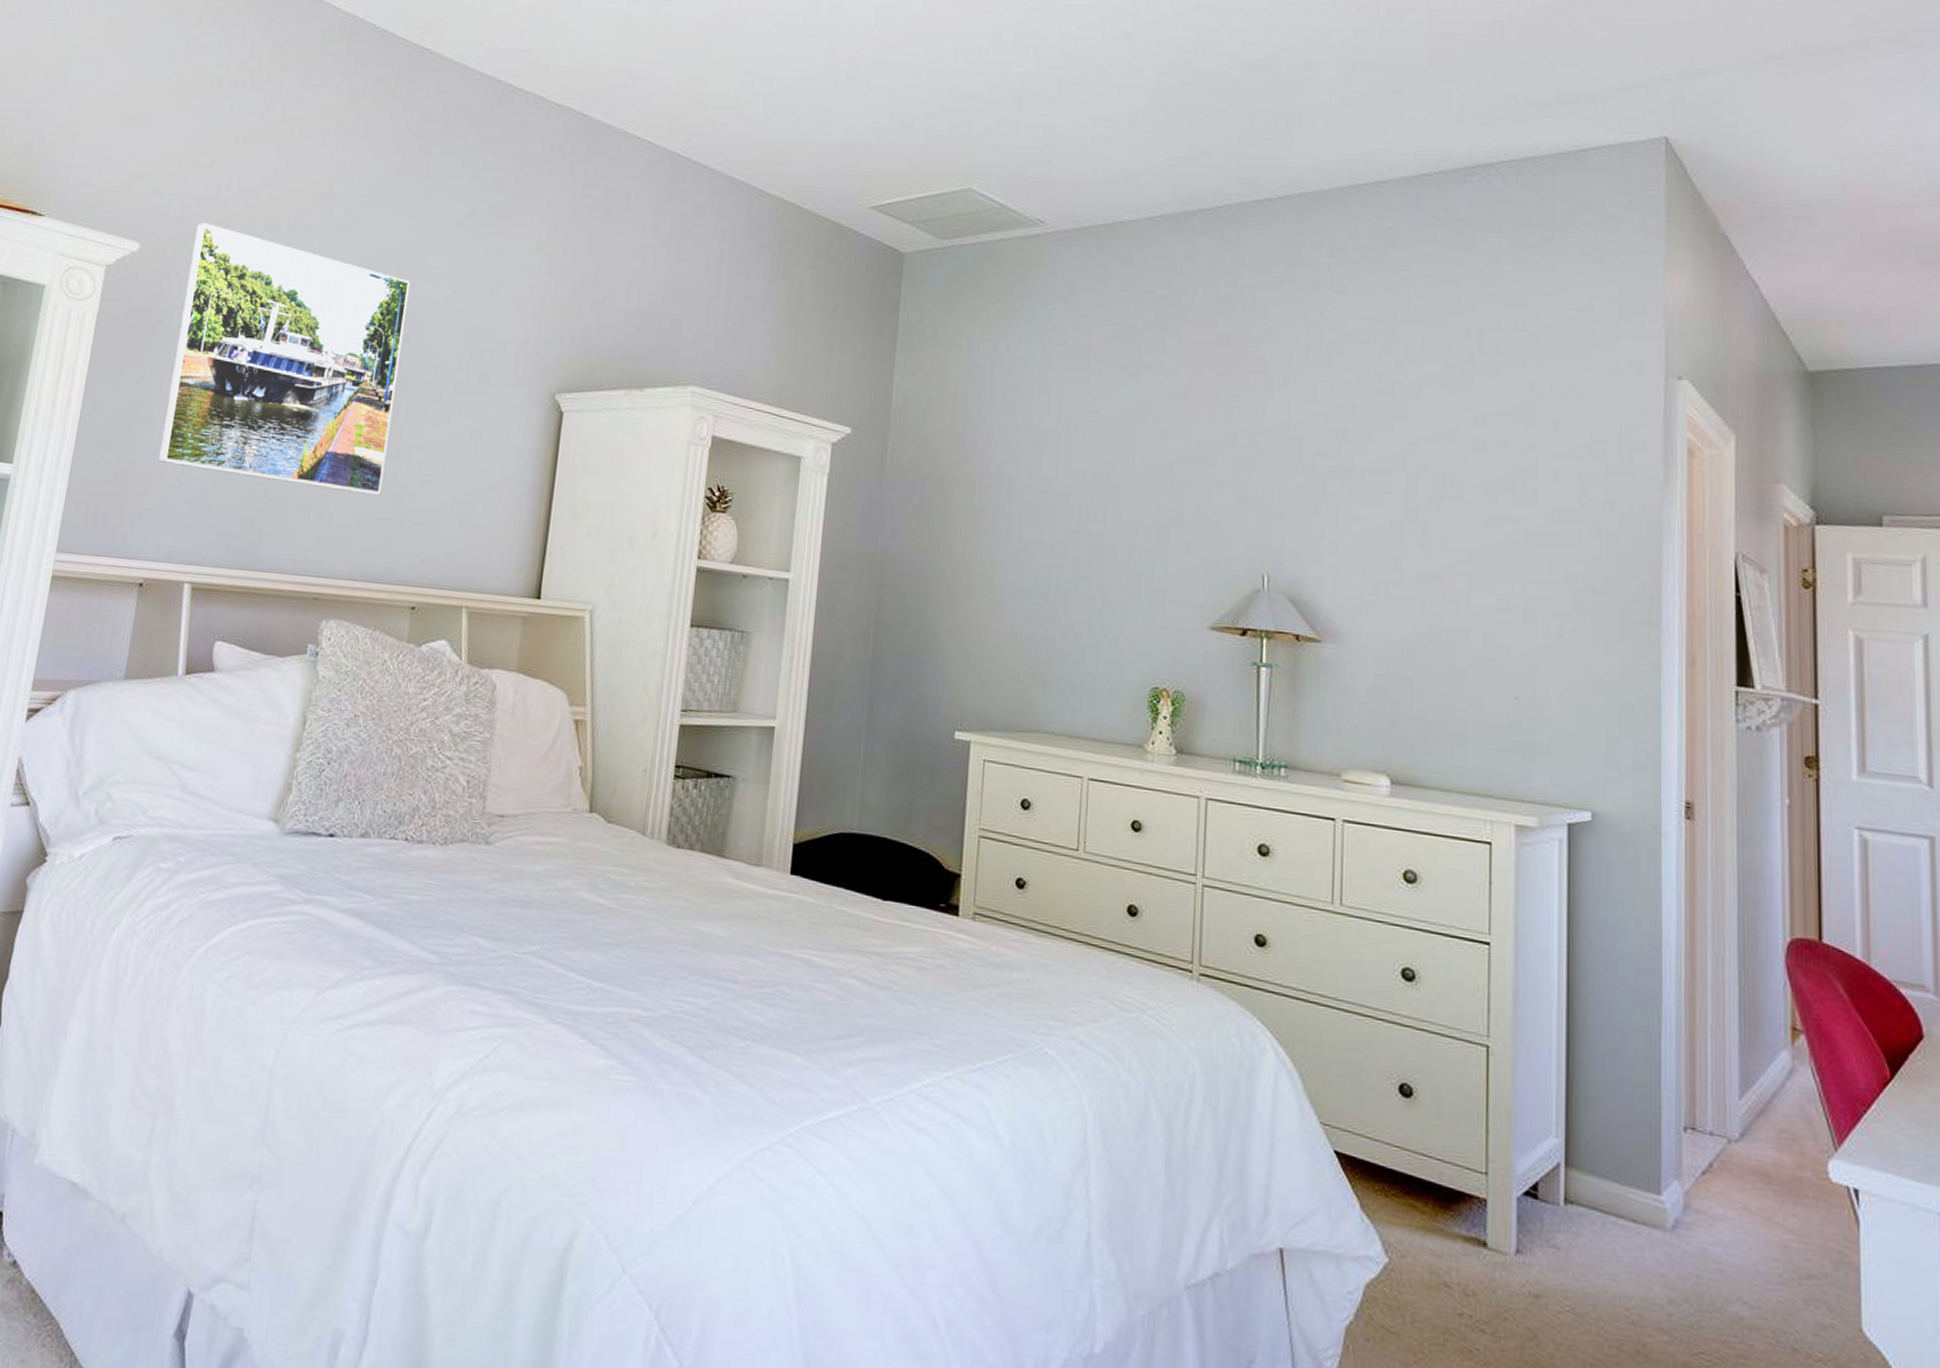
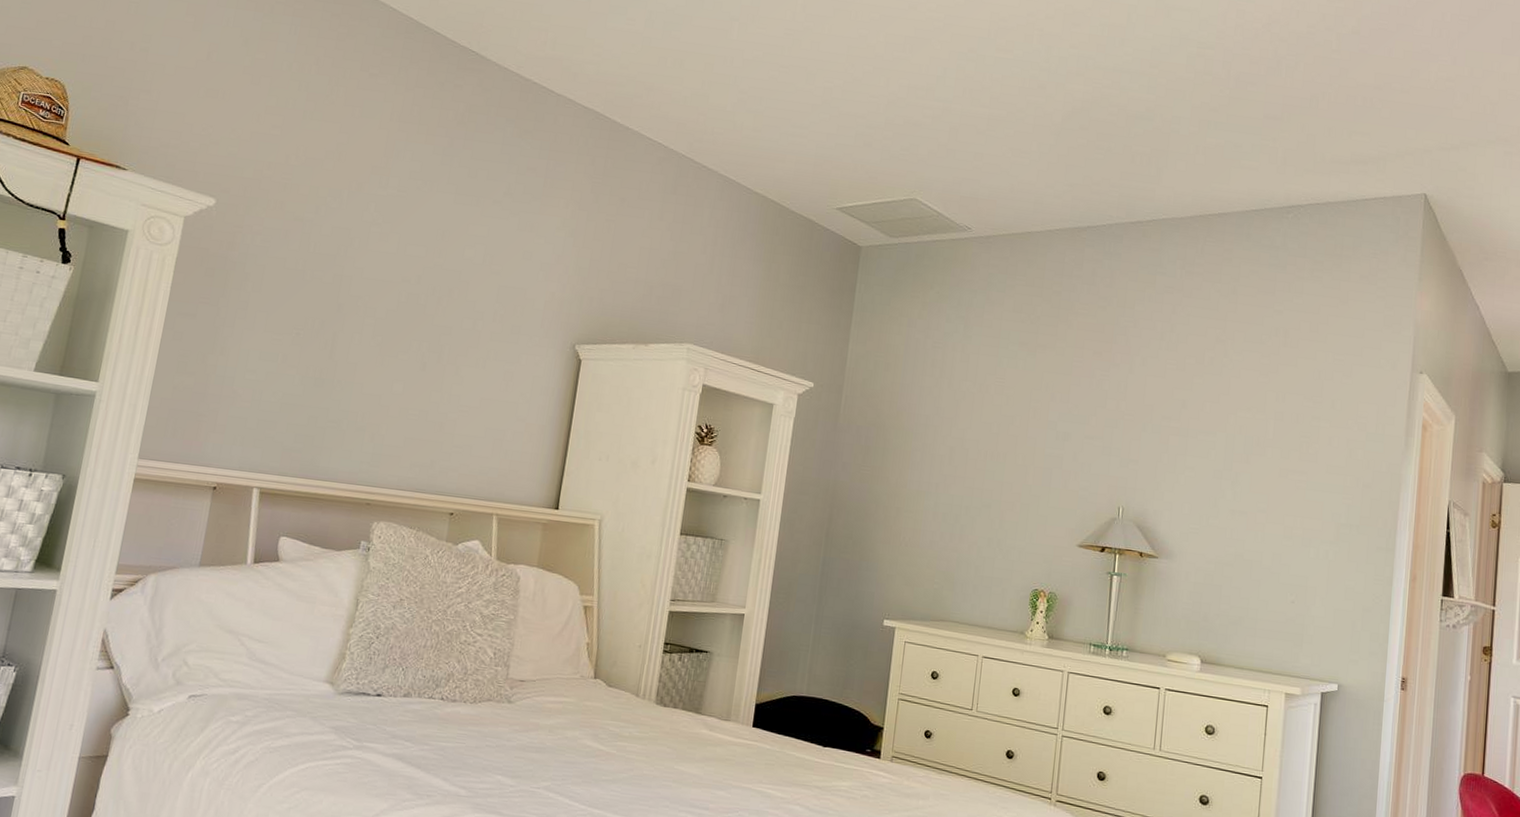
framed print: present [158,223,410,496] -> none [231,185,455,422]

